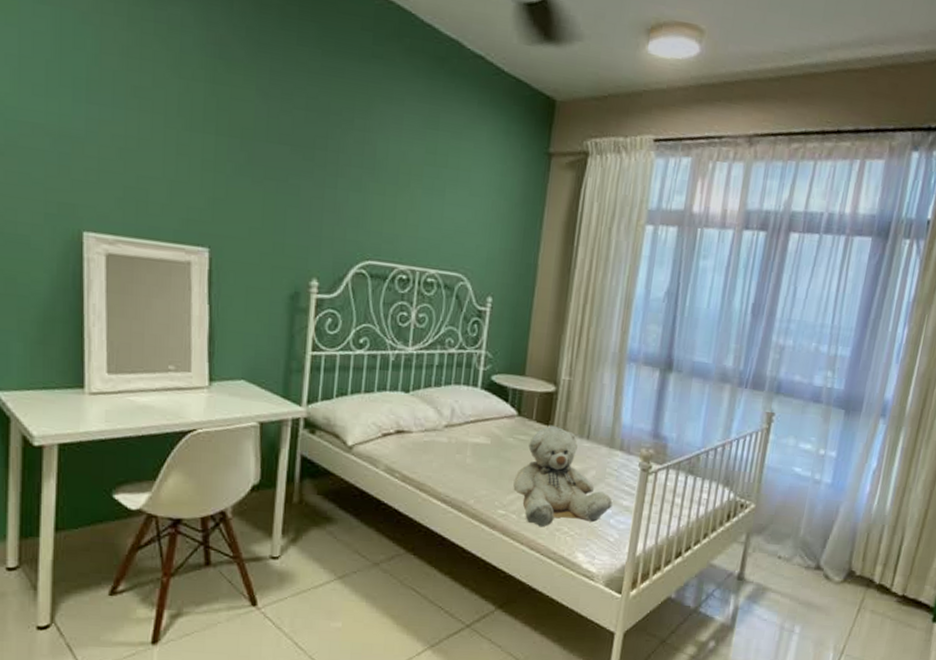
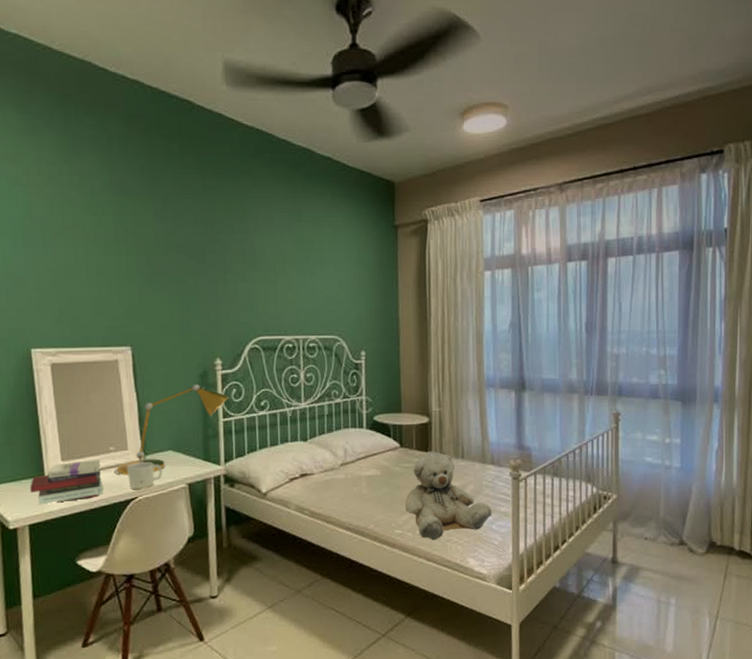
books: none [64,376,156,423] -> present [30,460,104,505]
desk lamp: none [170,305,322,403] -> present [114,383,229,476]
mug: none [187,388,231,422] -> present [127,461,163,490]

